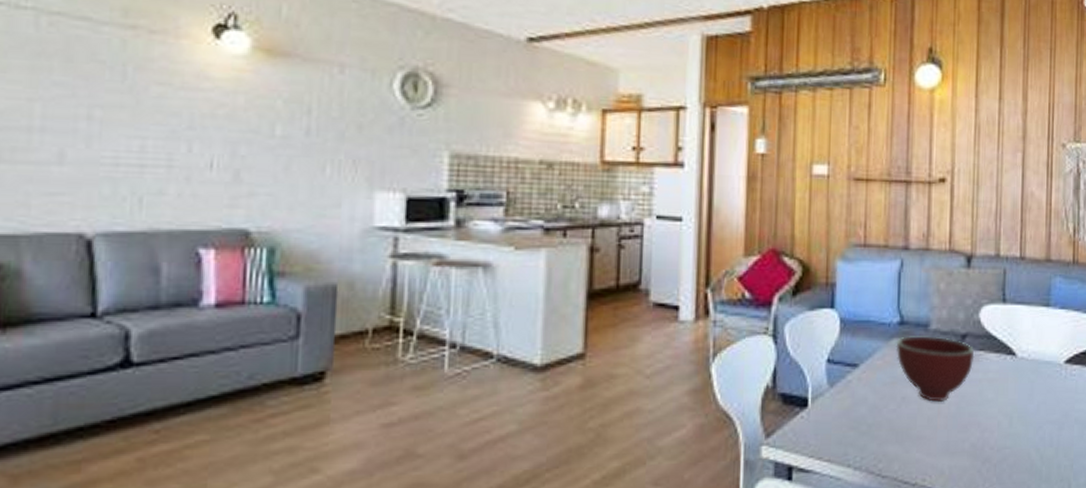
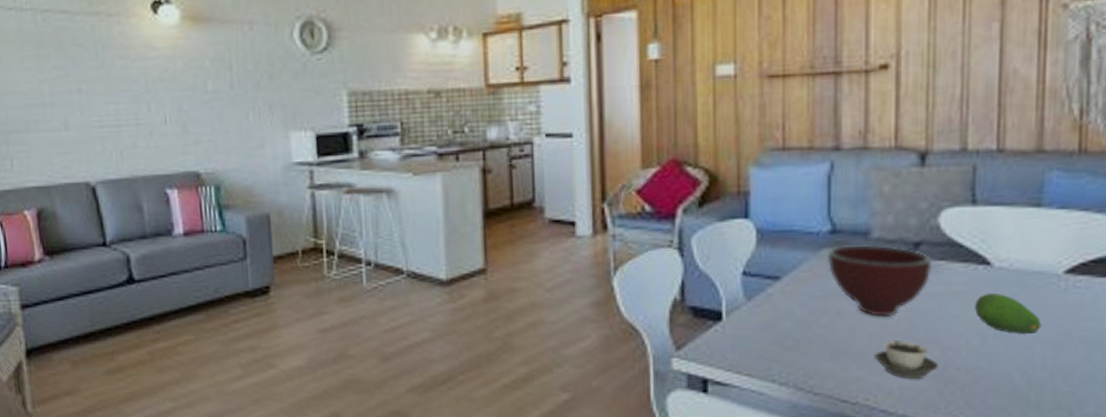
cup: none [930,424,978,459] -> present [874,341,939,378]
fruit: none [1004,380,1050,417] -> present [975,293,1042,335]

